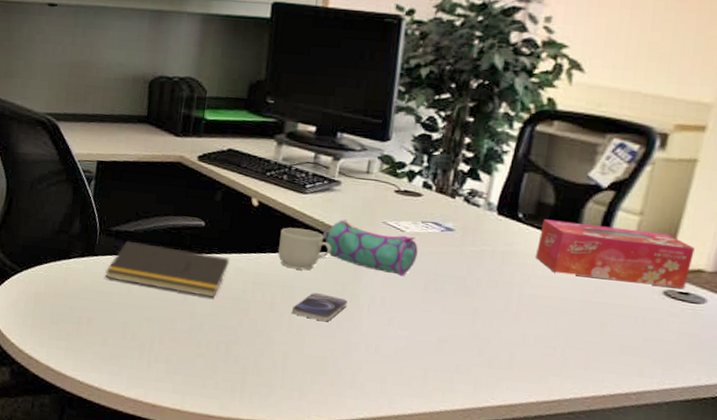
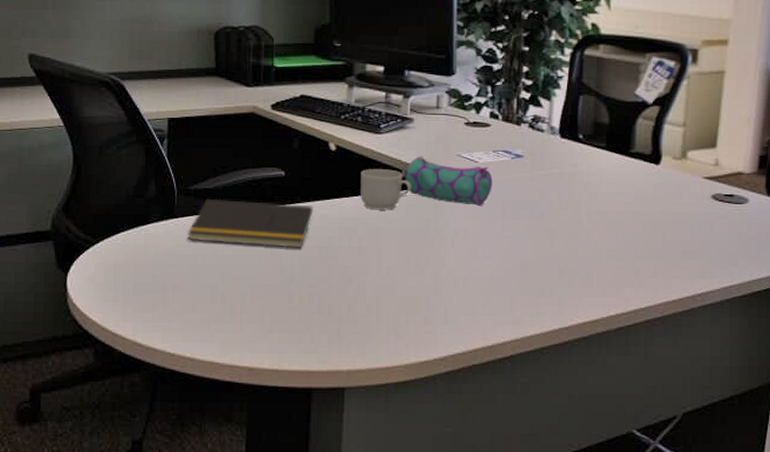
smartphone: present [291,293,348,322] -> none [379,232,432,260]
tissue box: present [536,219,695,289] -> none [599,138,733,191]

